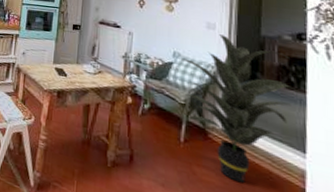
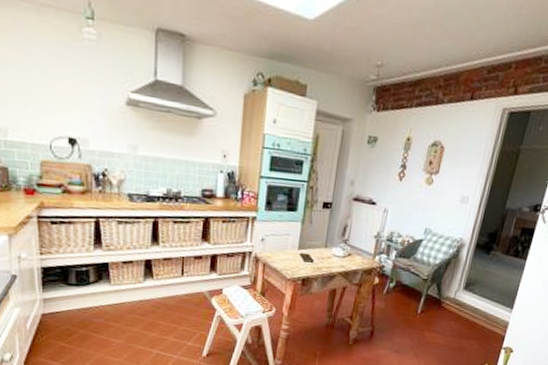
indoor plant: present [182,34,301,184] -> none [427,208,523,339]

